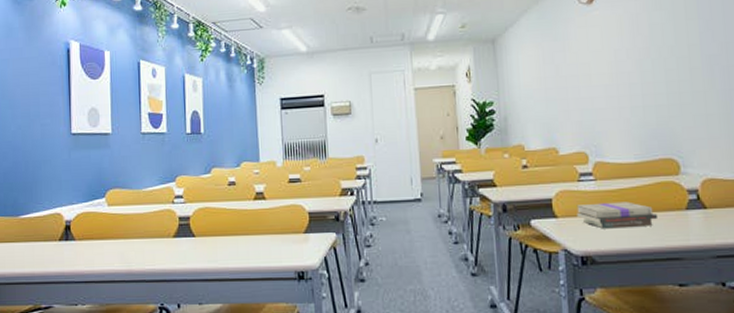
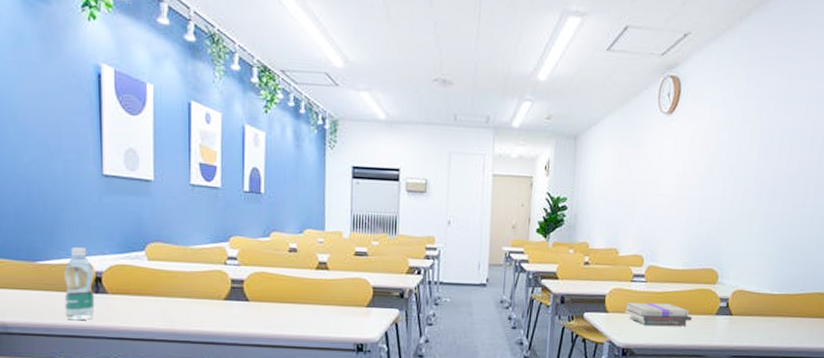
bottle: none [40,200,65,268] -> present [64,247,95,321]

